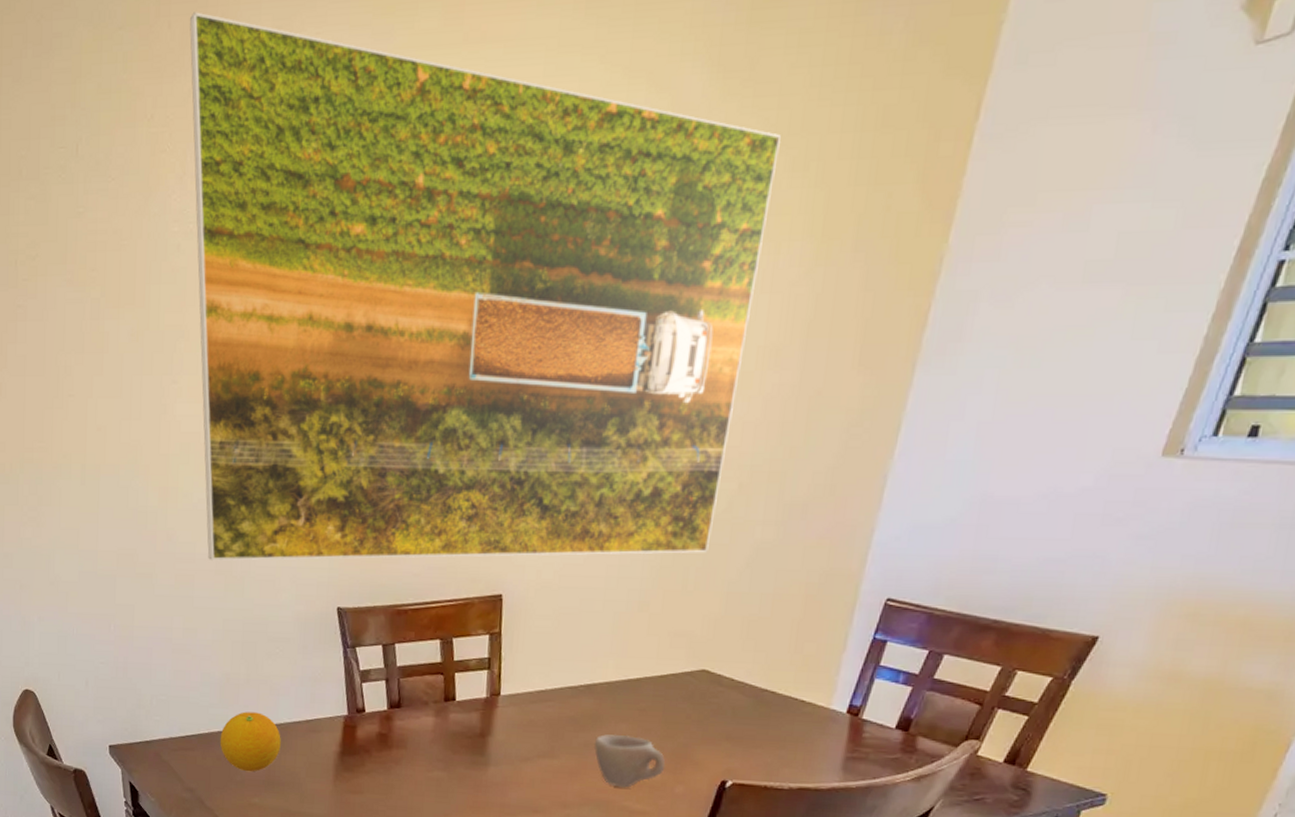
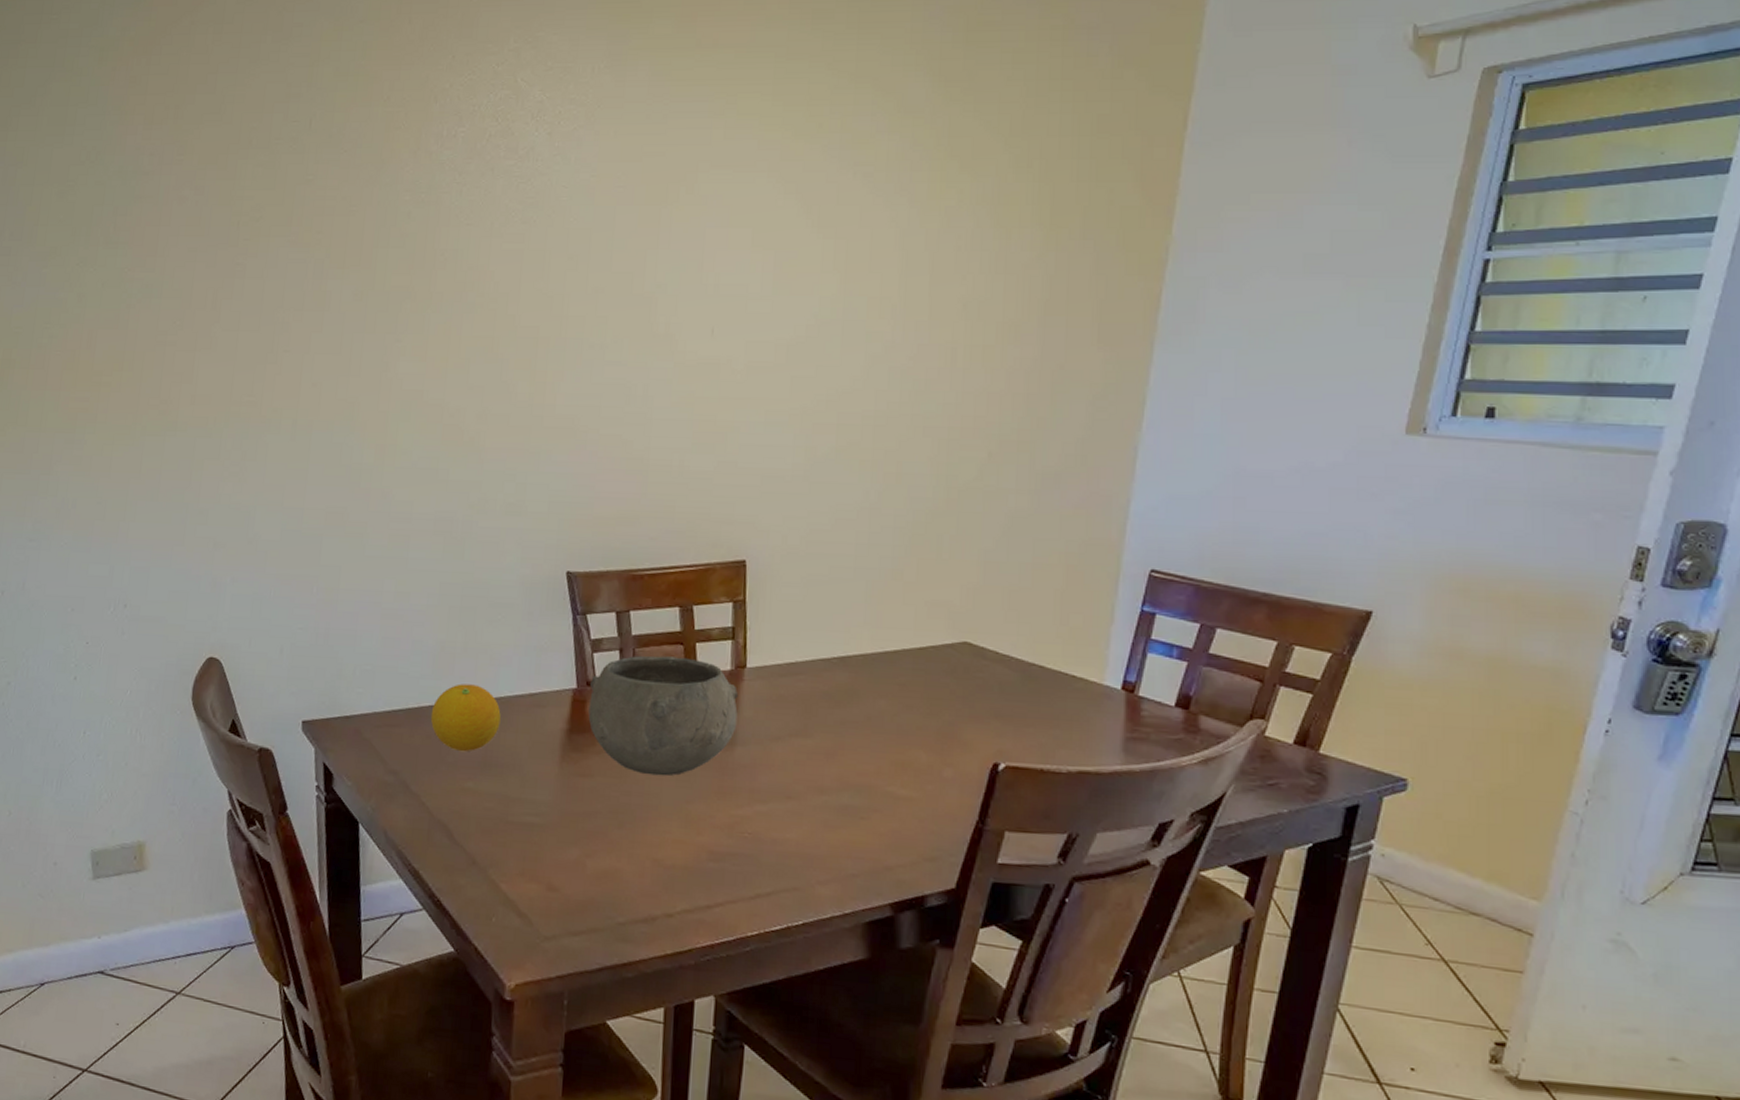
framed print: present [190,12,781,561] -> none [426,11,1003,521]
bowl: none [358,685,493,793] -> present [588,656,739,776]
cup: present [593,734,666,788] -> none [851,711,931,771]

